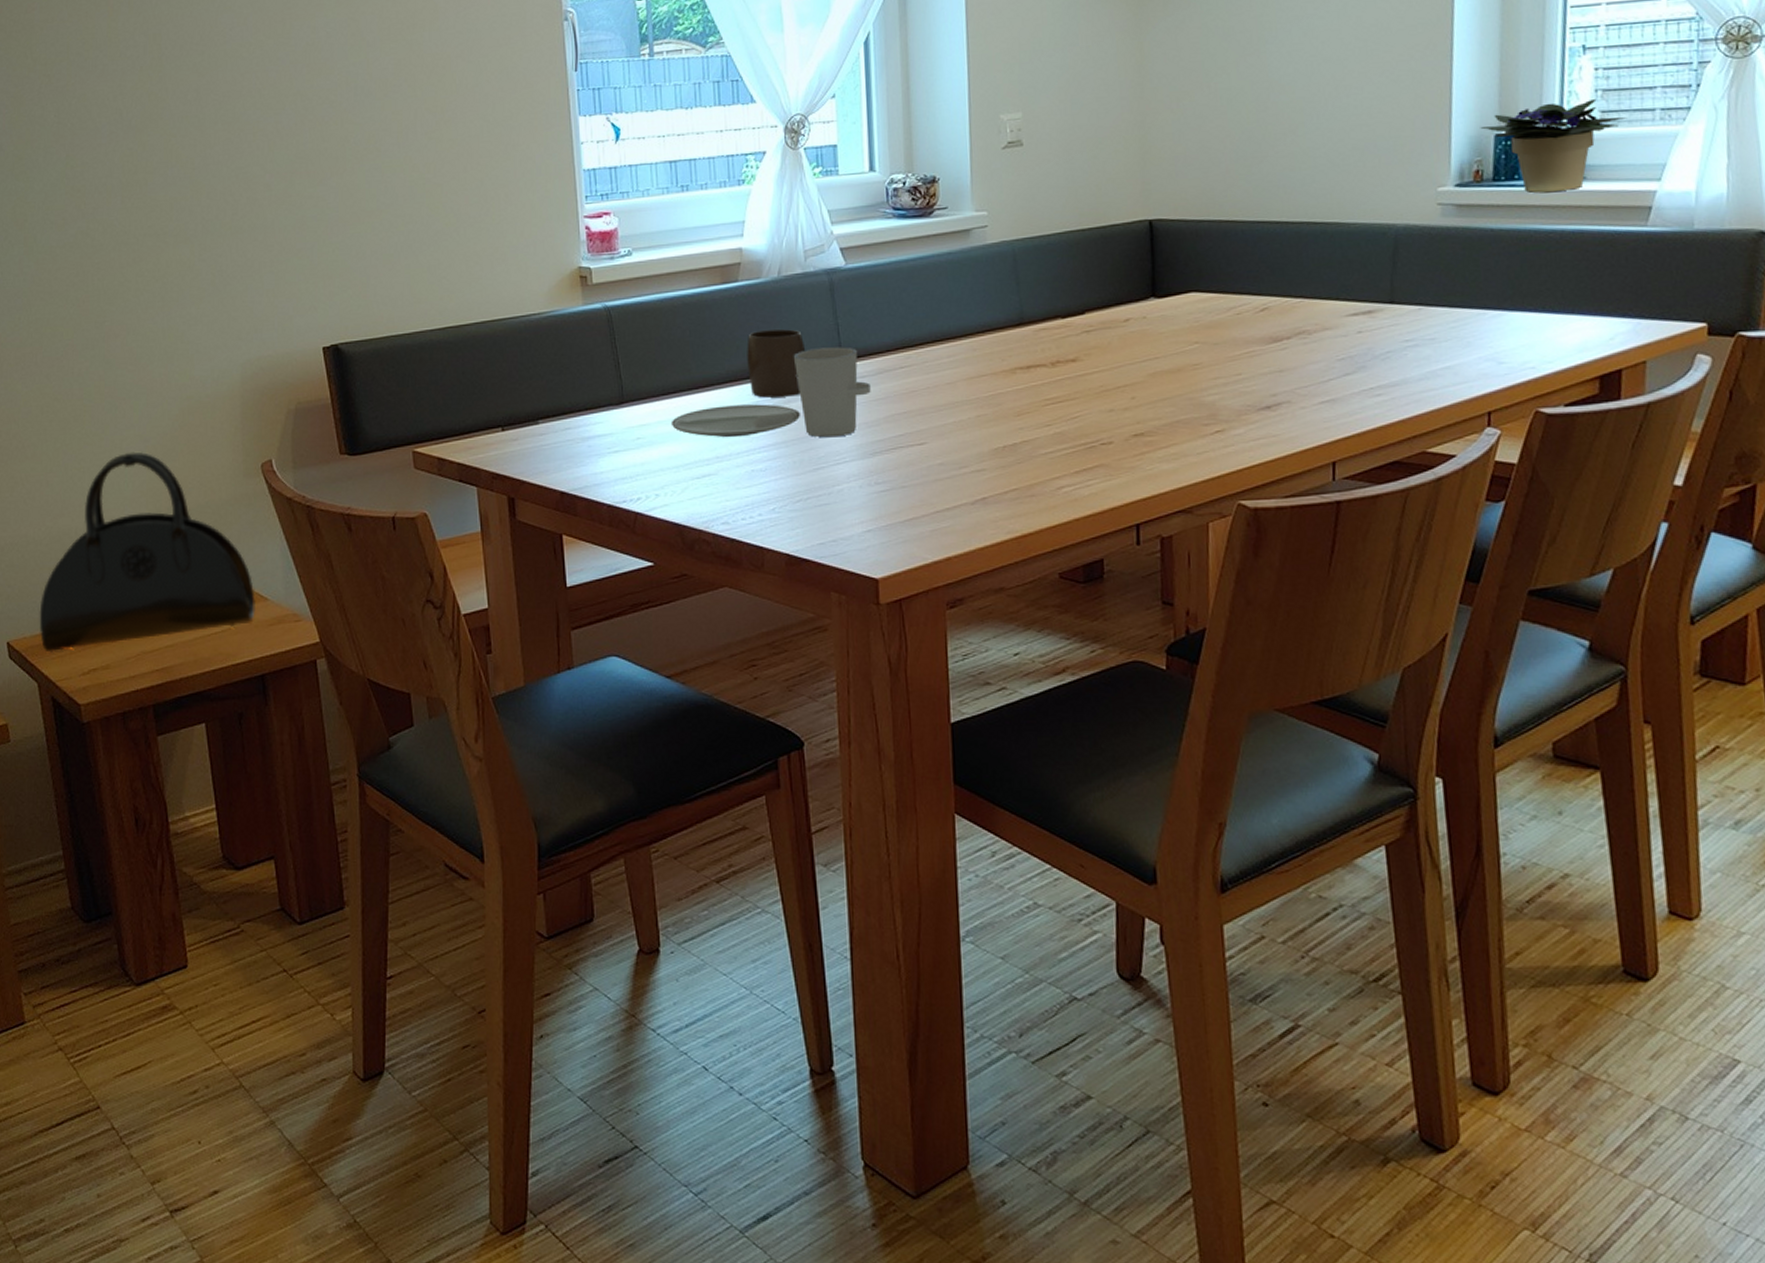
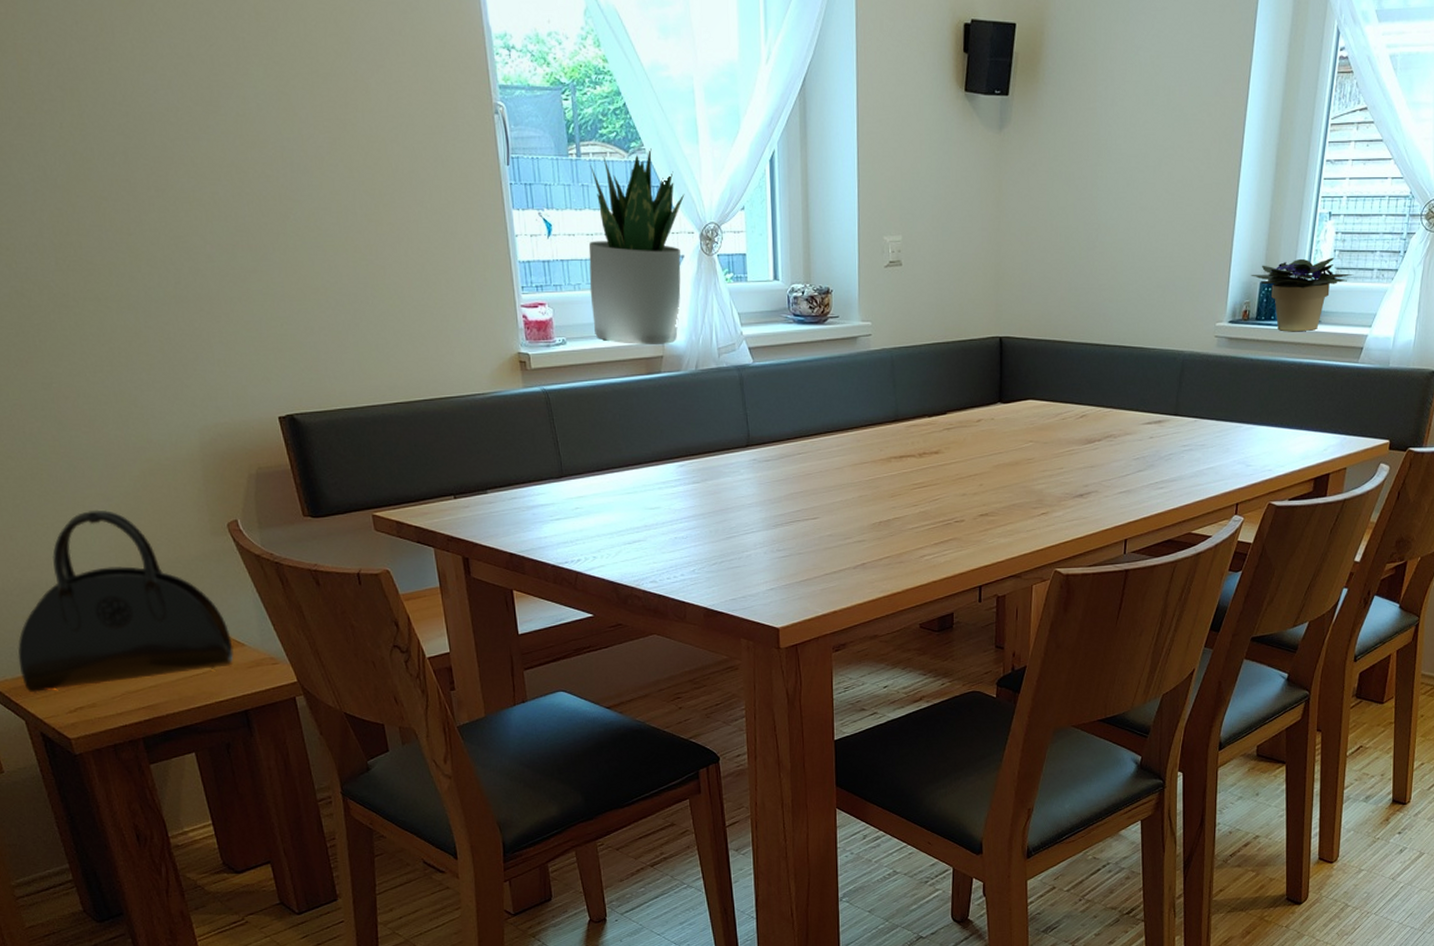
planter: none [659,41,768,252] -> present [588,148,685,345]
plate: present [670,404,801,437] -> none [604,481,716,509]
mug: present [746,329,806,398] -> none [669,417,720,476]
cup: present [793,347,871,438] -> none [709,434,774,511]

